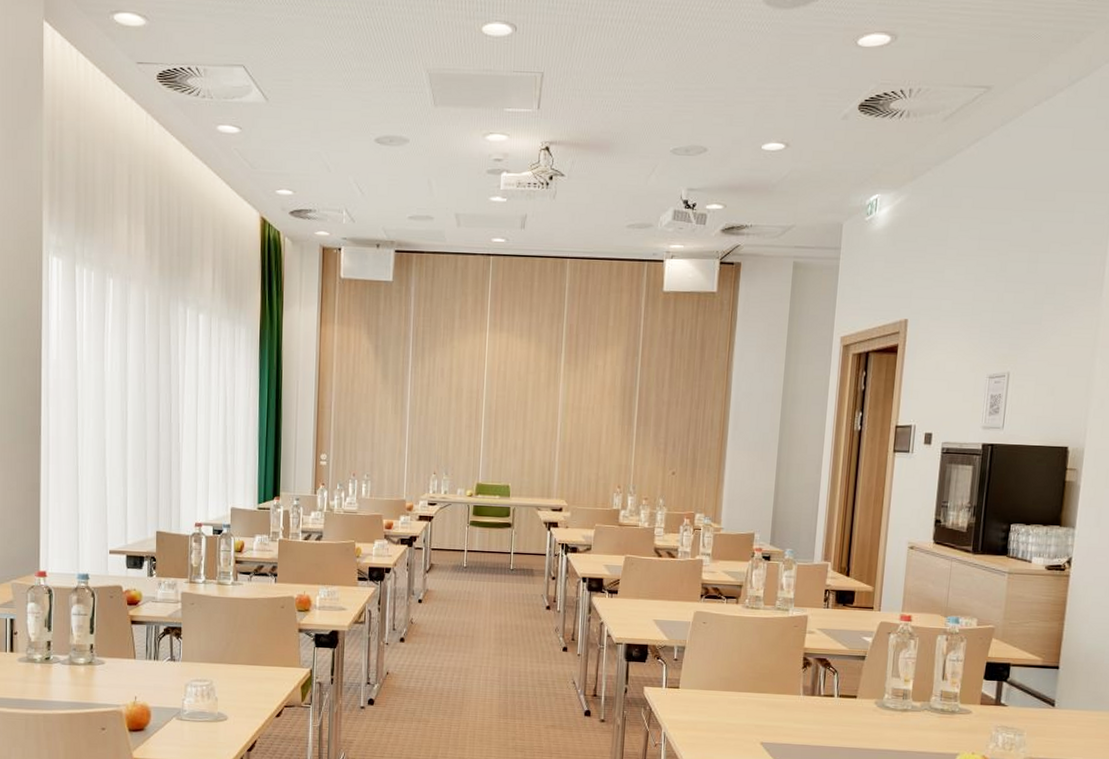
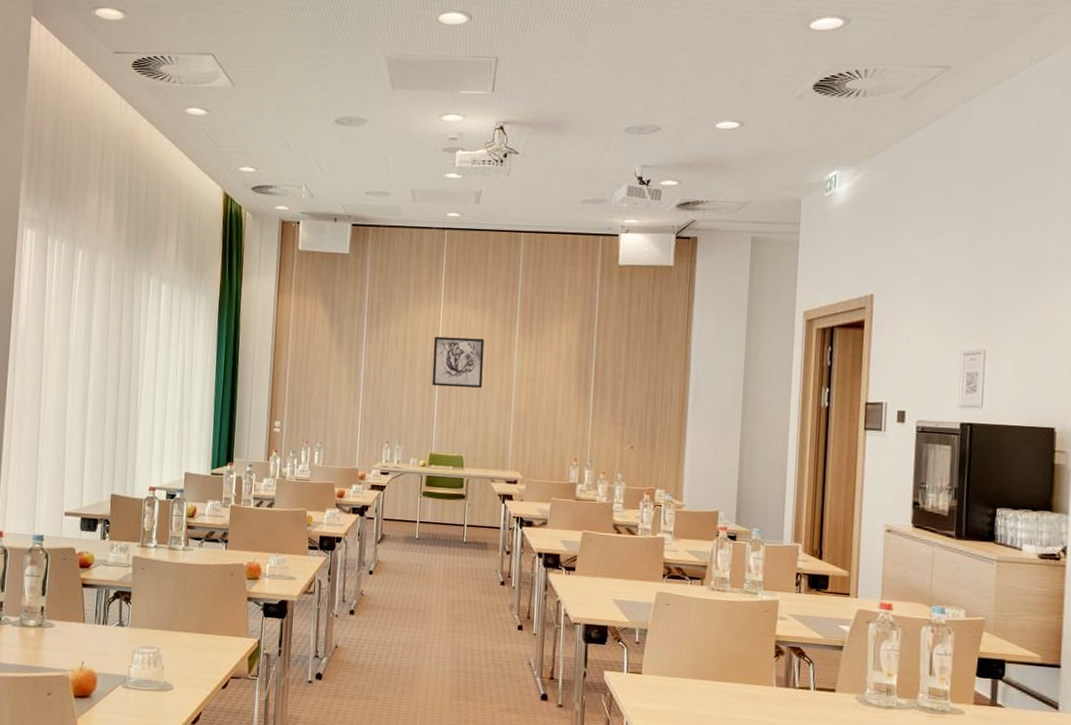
wall art: none [478,366,530,418] -> present [431,336,485,389]

